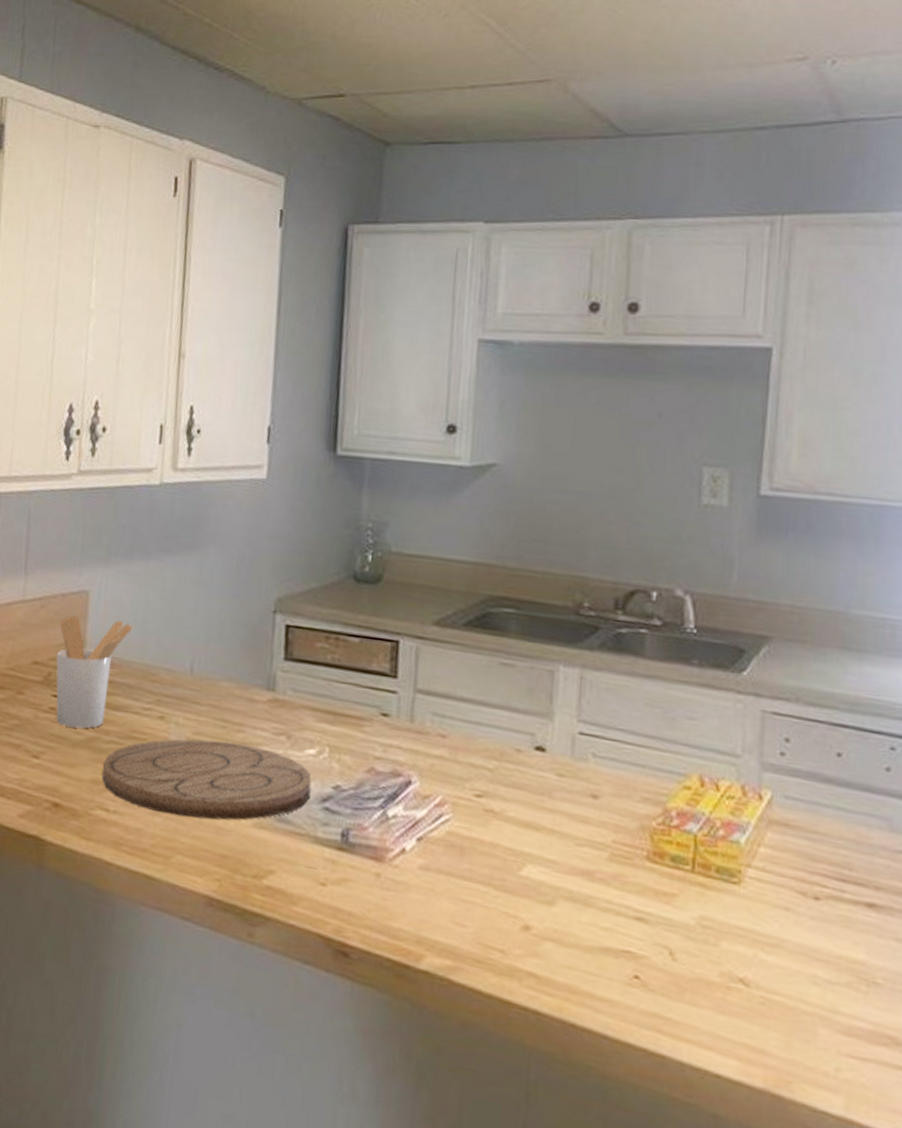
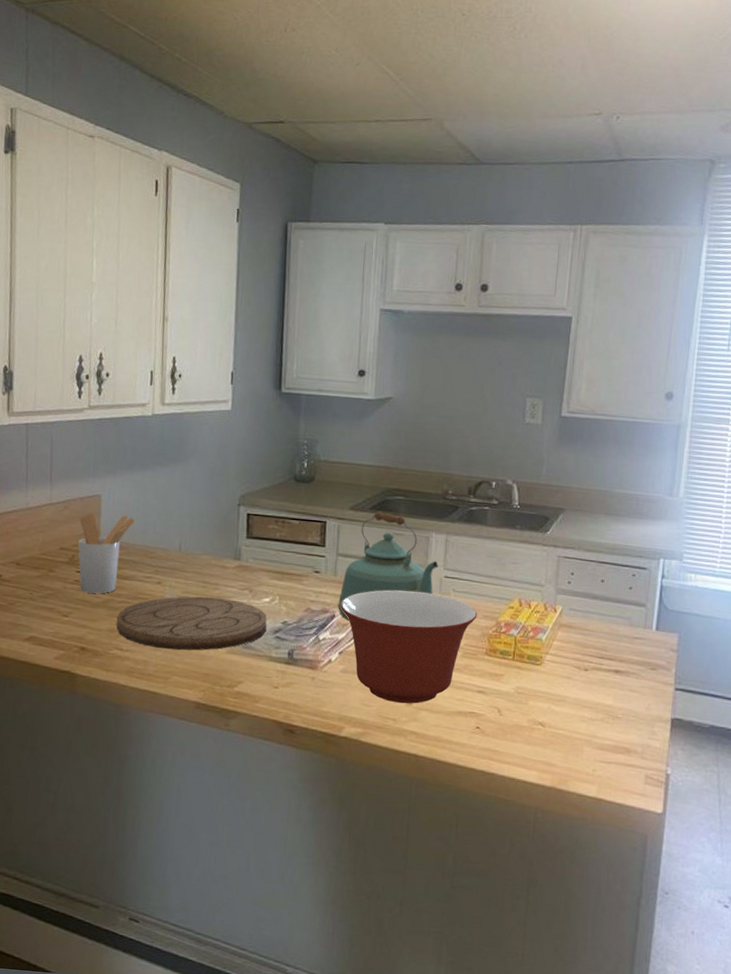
kettle: none [415,629,569,793] -> present [338,511,438,622]
mixing bowl: none [419,747,632,929] -> present [340,590,478,704]

